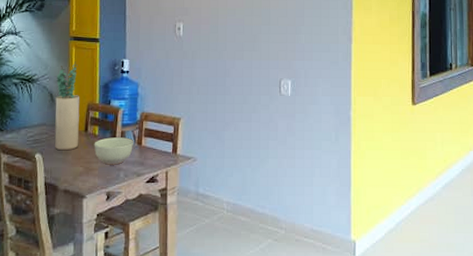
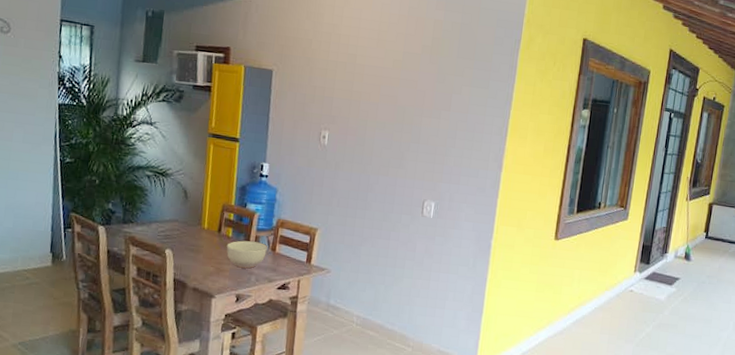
vase: present [54,61,80,151] -> none [186,159,216,250]

